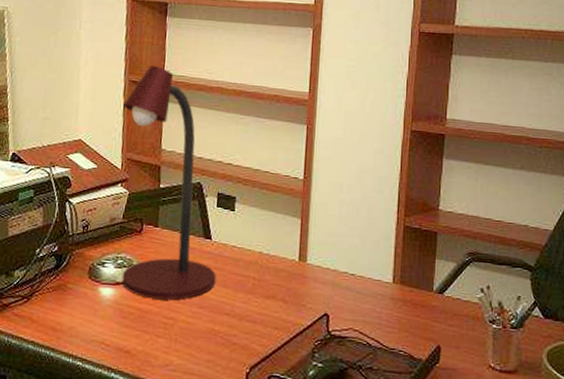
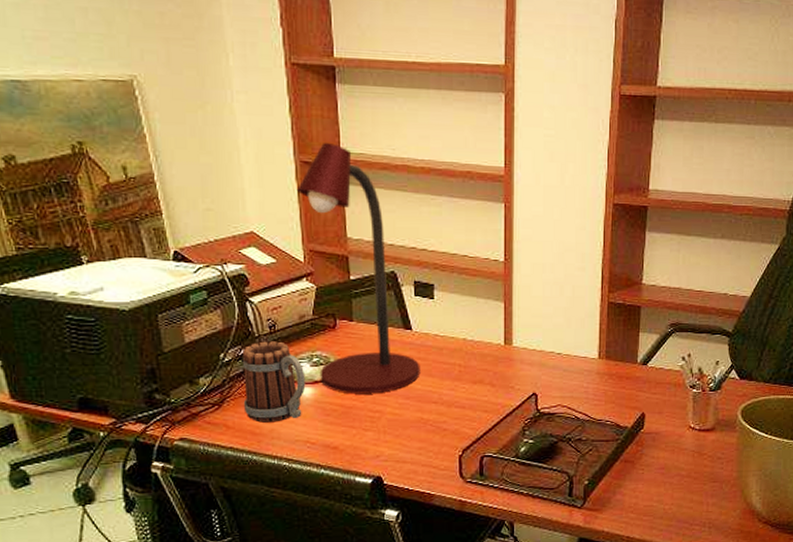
mug: none [49,240,109,320] -> present [242,341,306,423]

